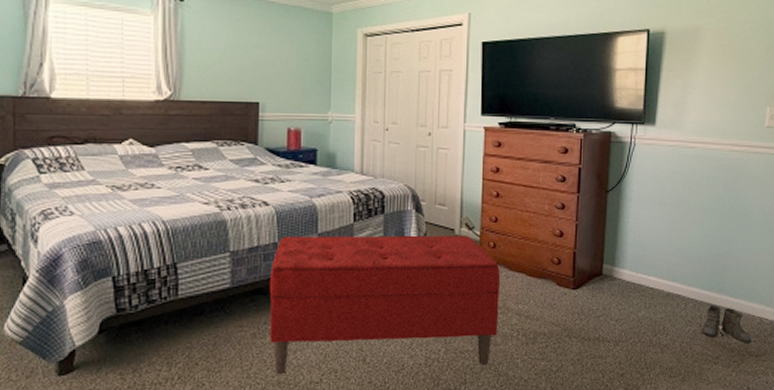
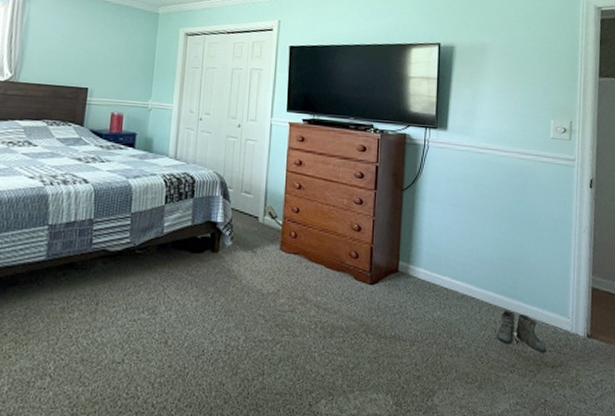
bench: present [269,235,501,374] -> none [77,213,301,357]

